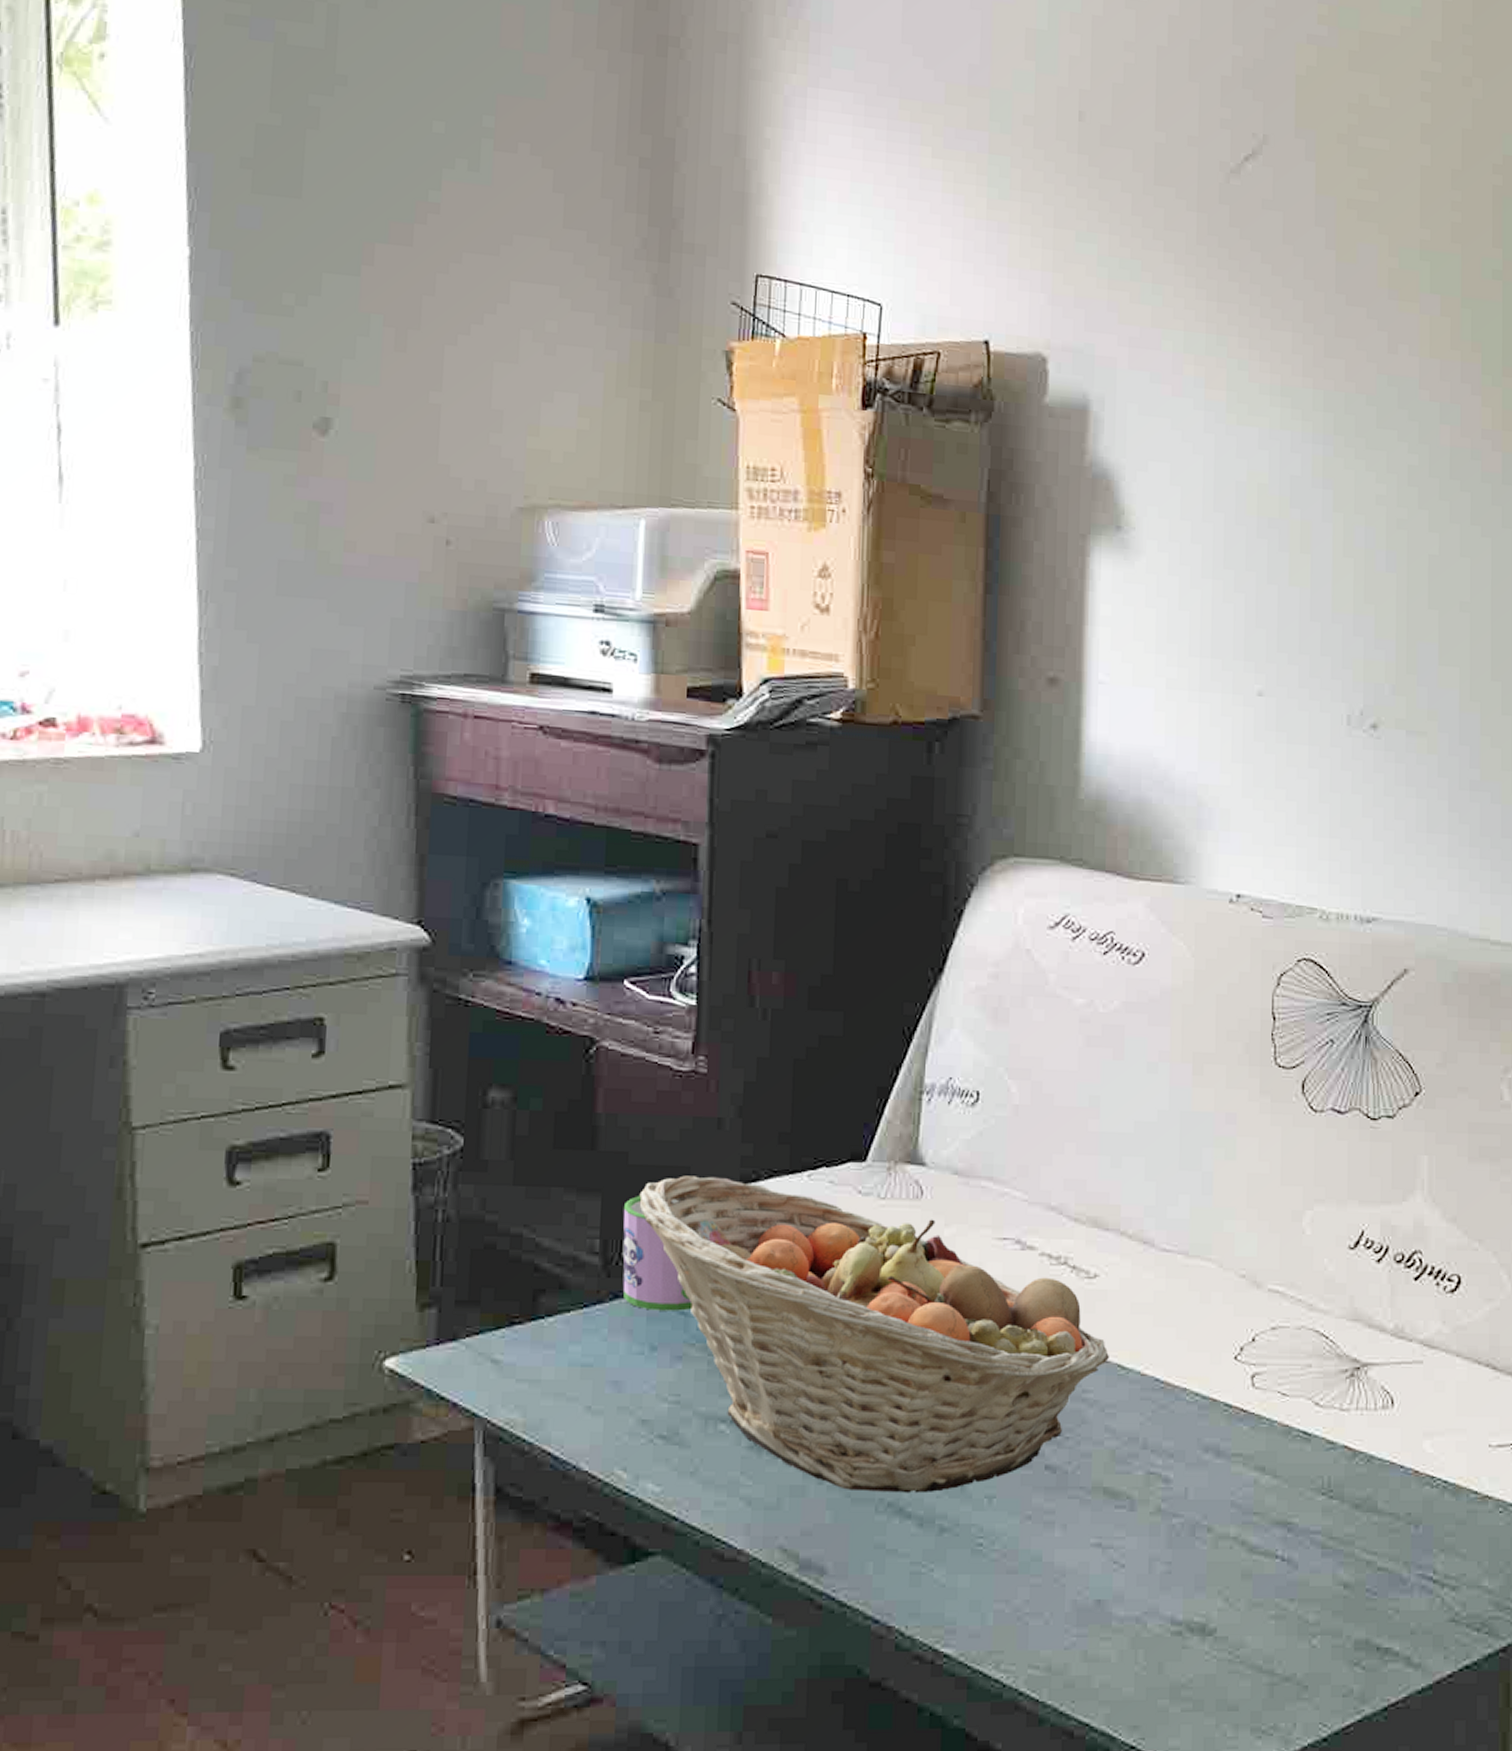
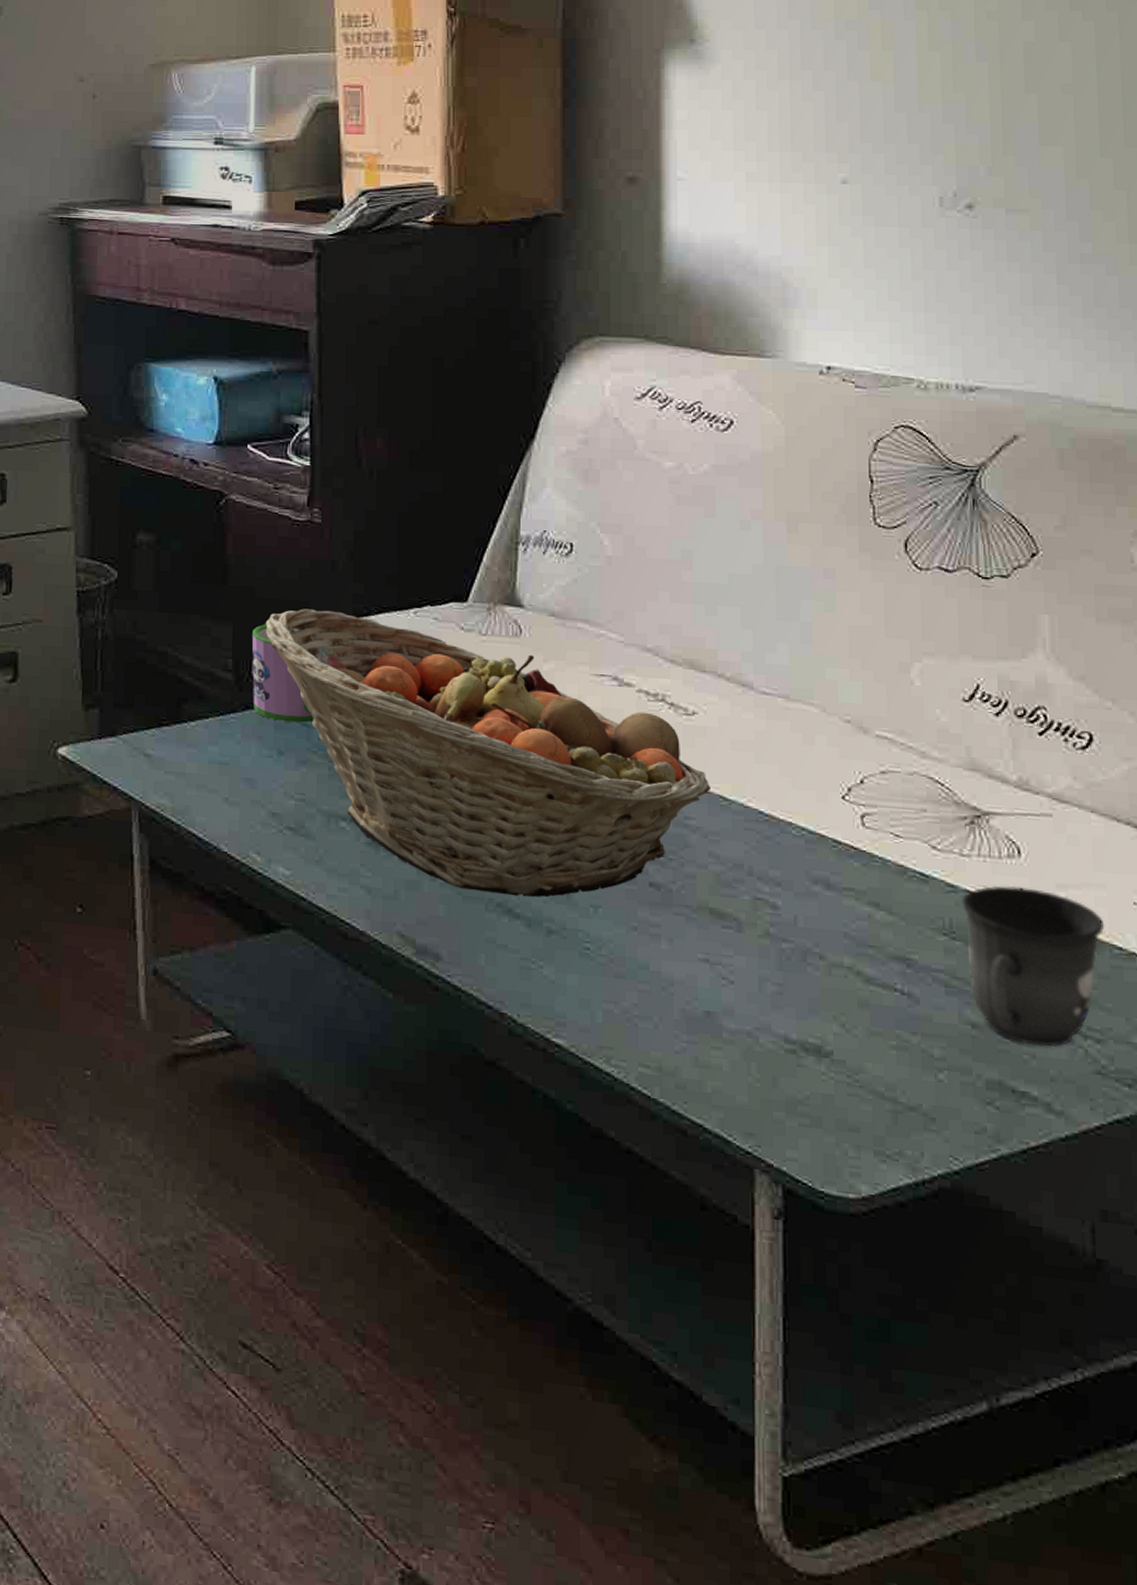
mug: none [1340,1437,1464,1600] -> present [962,885,1105,1047]

